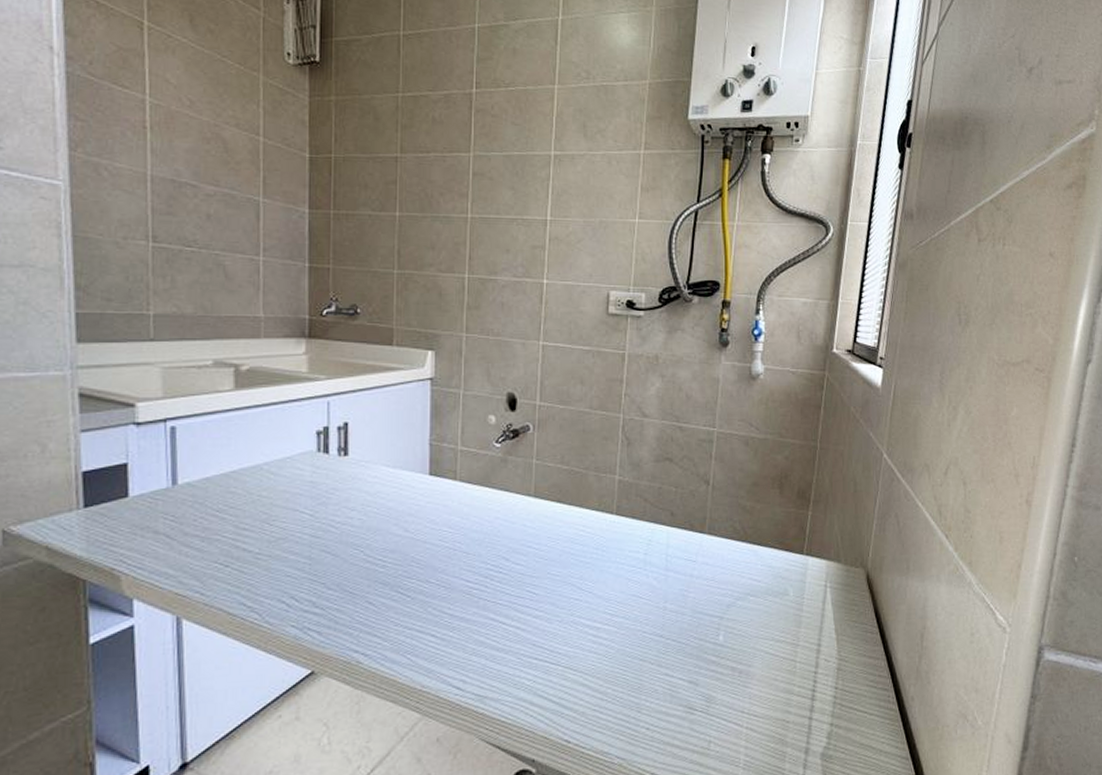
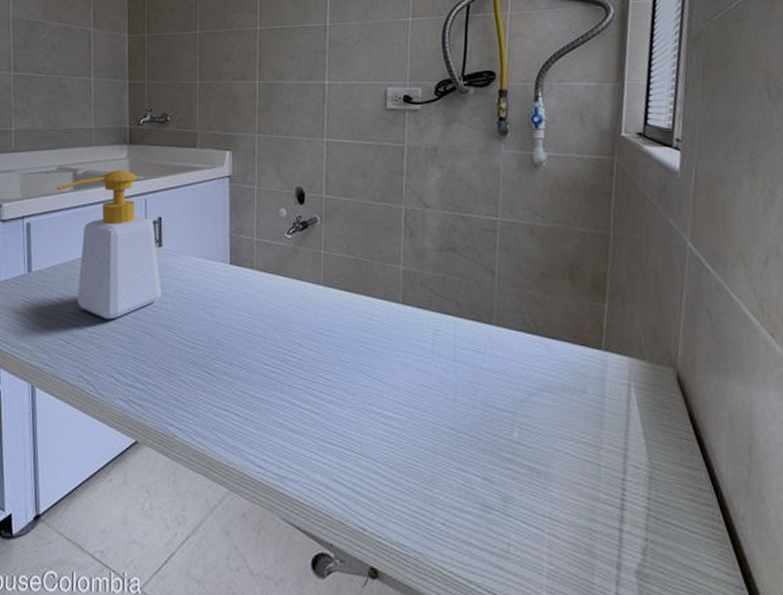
soap bottle: none [212,368,346,538] -> present [57,170,161,320]

